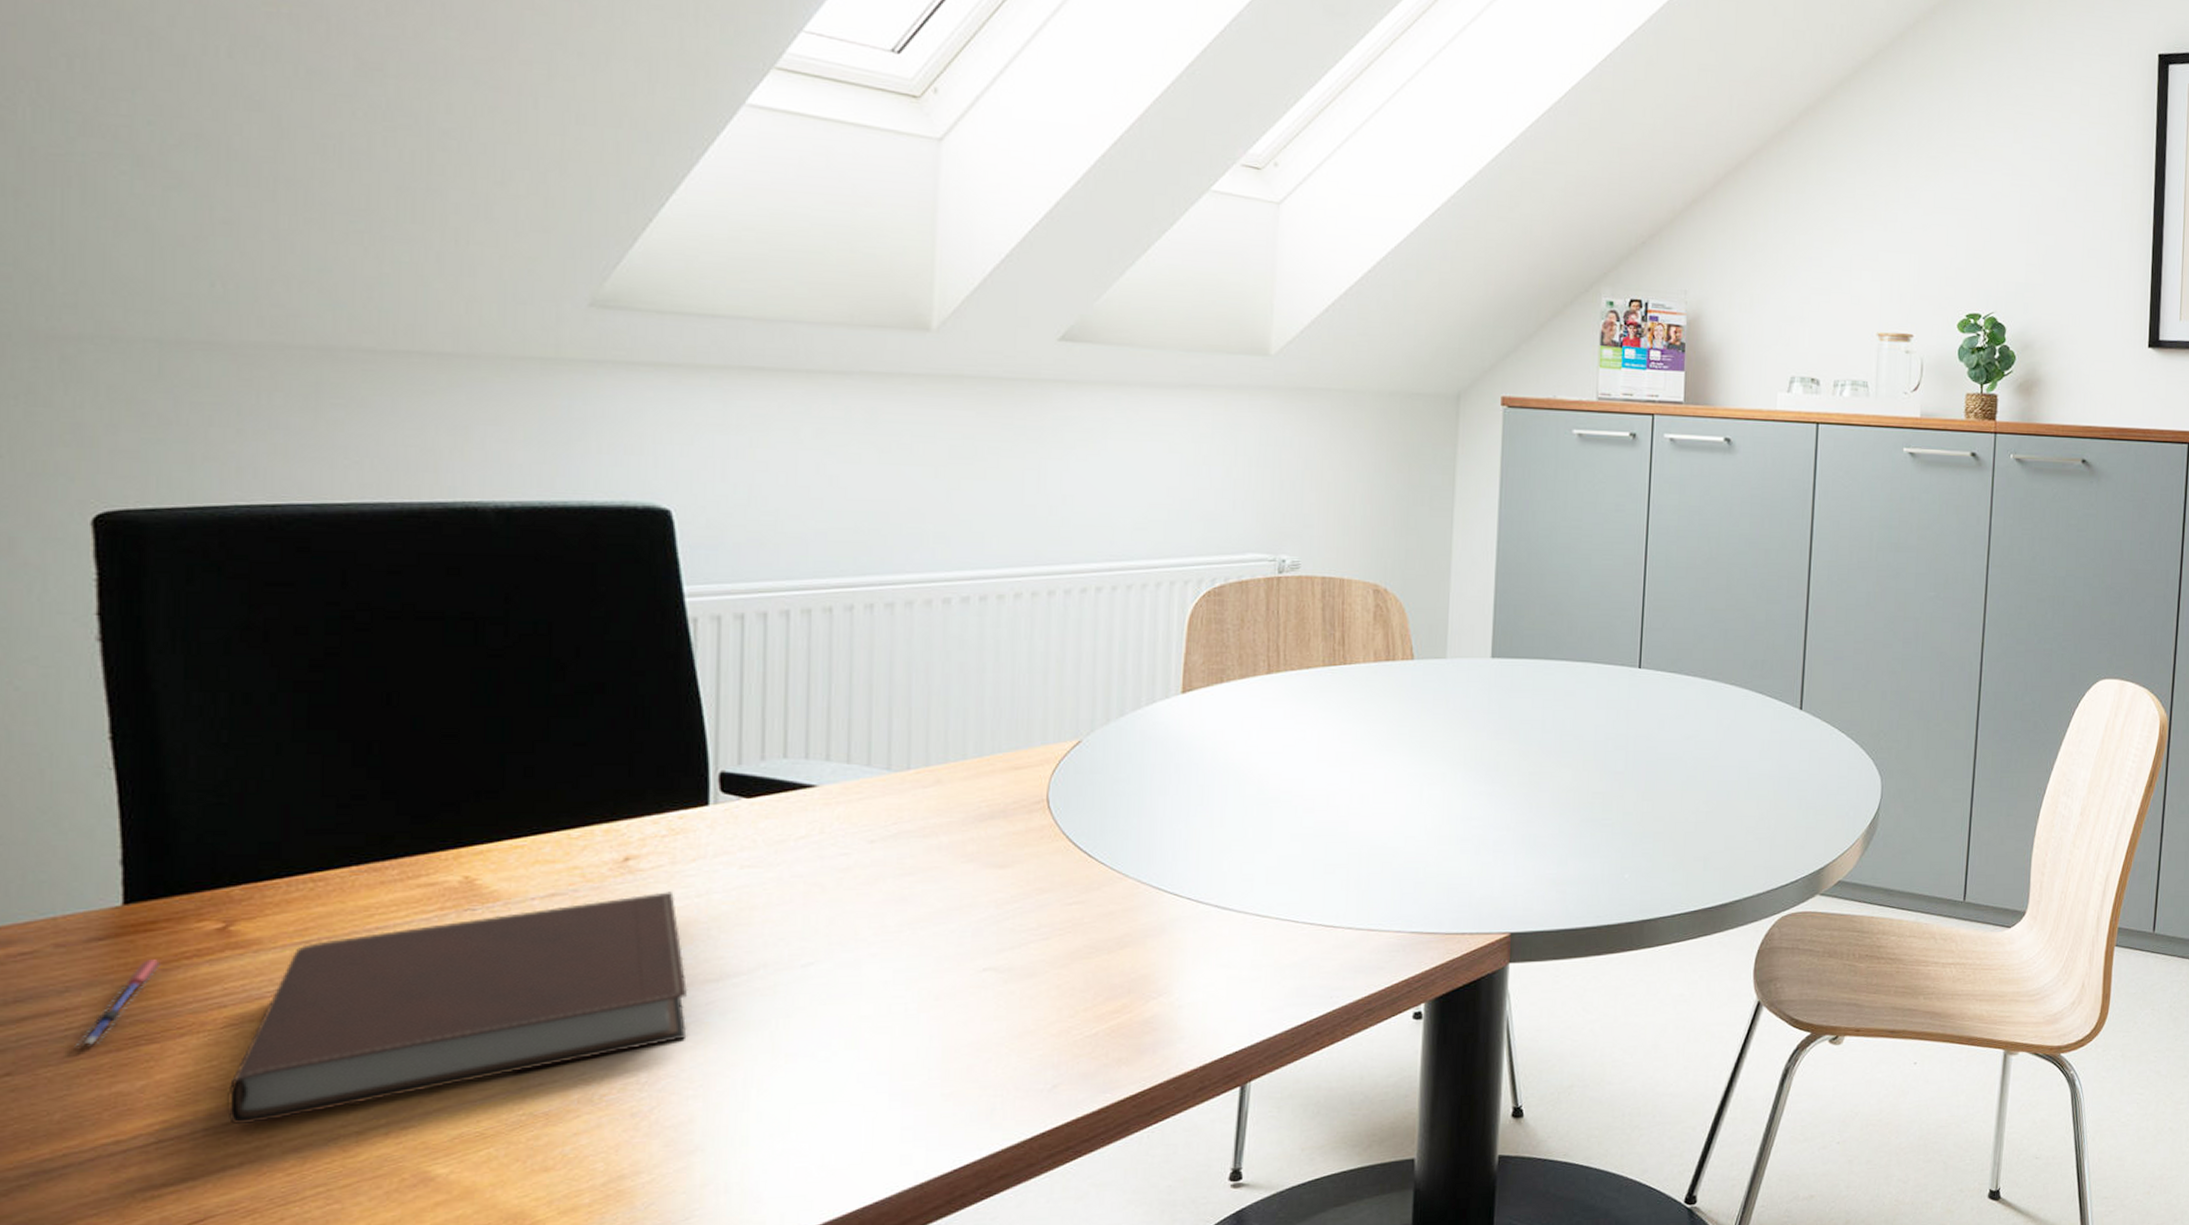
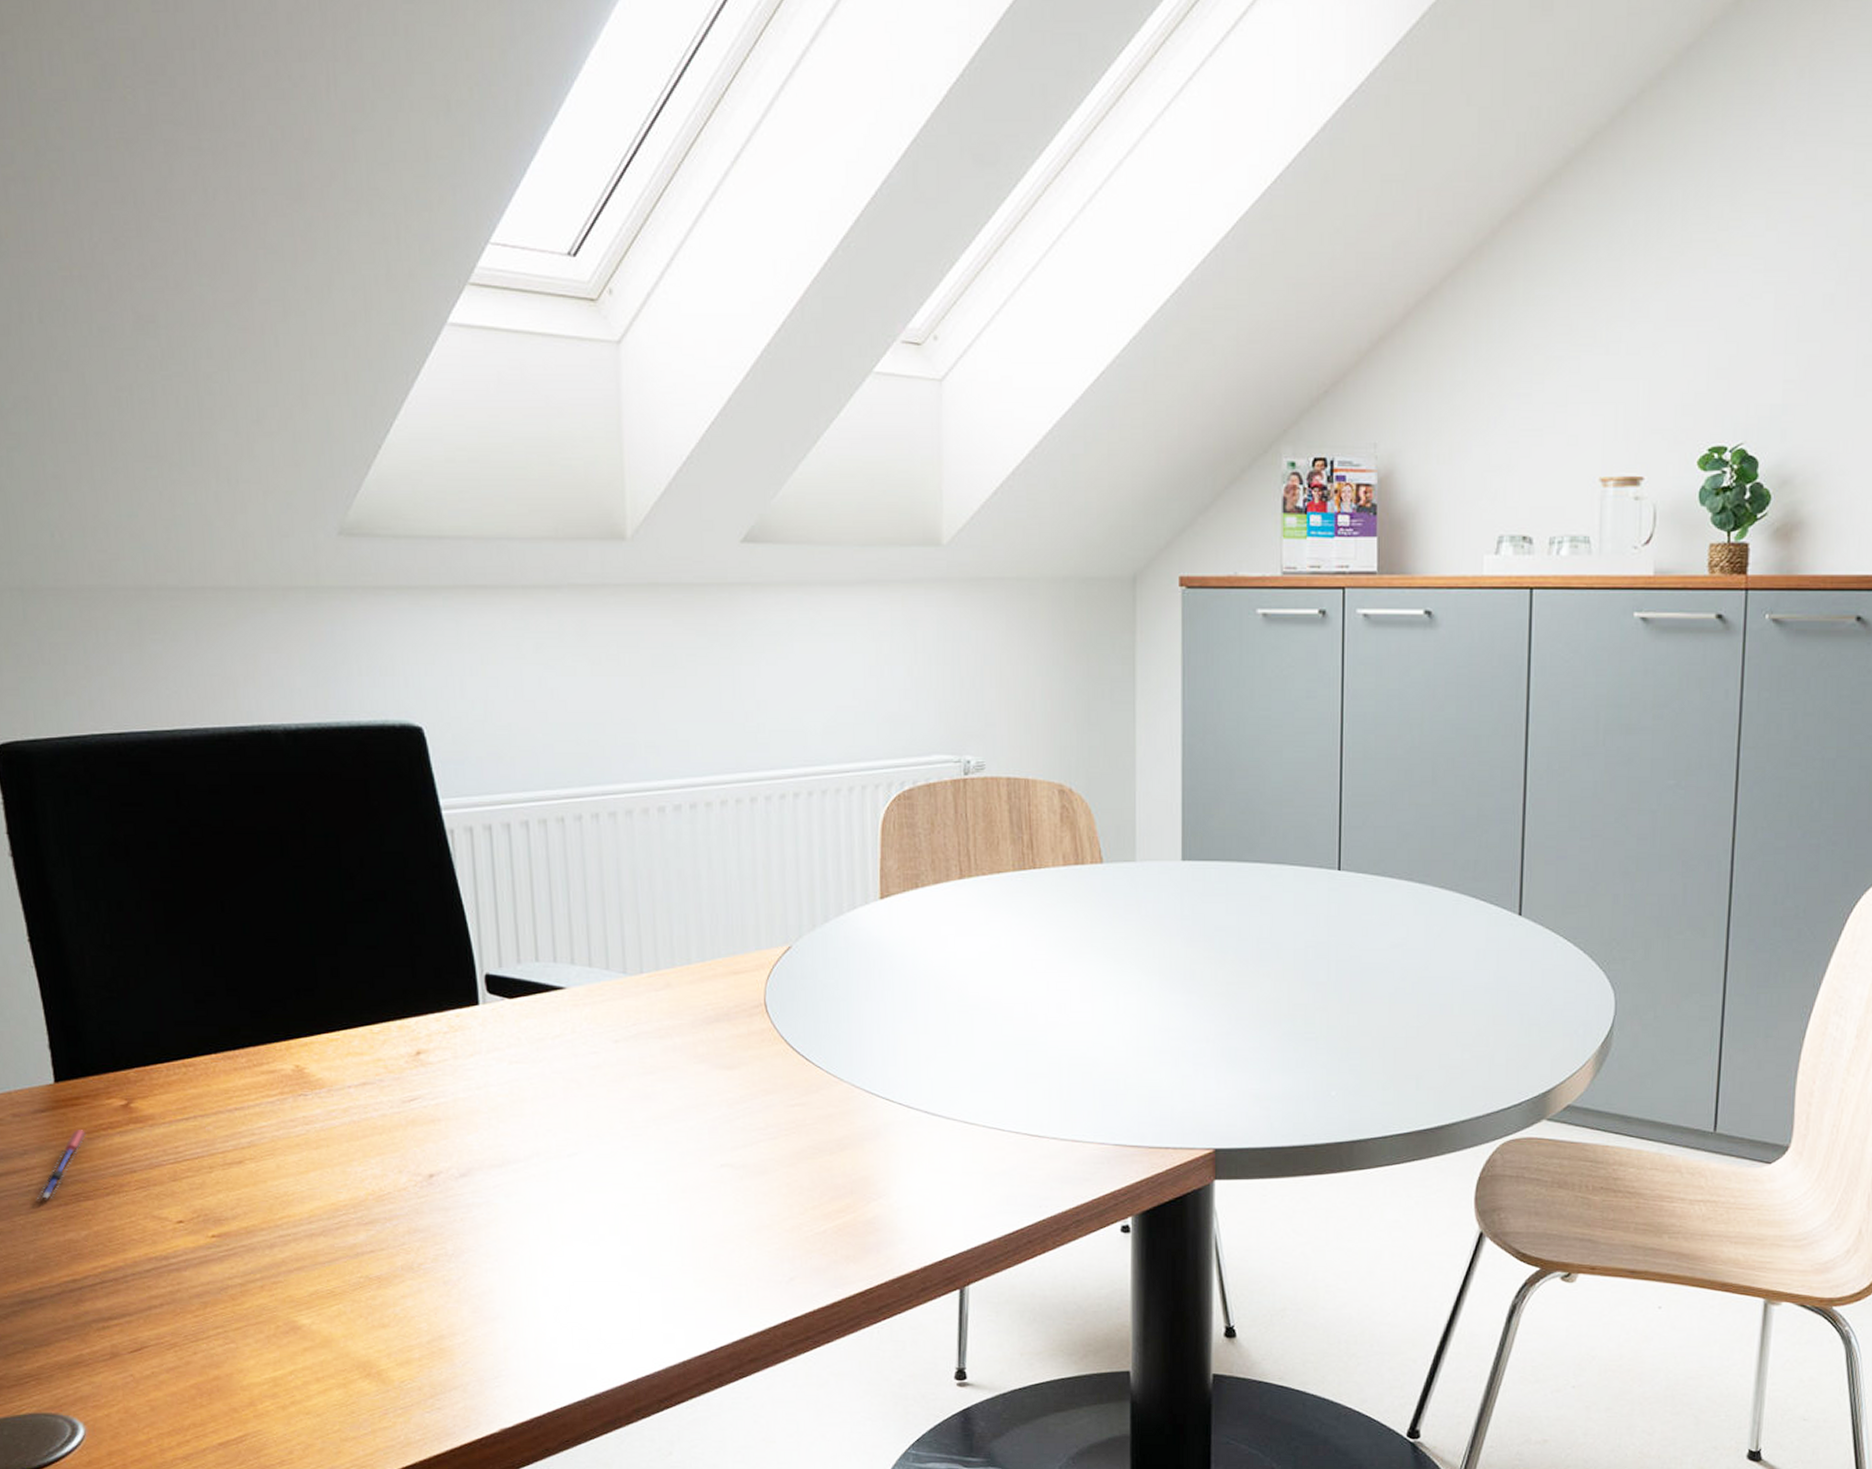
notebook: present [227,892,688,1125] -> none [145,1084,481,1272]

